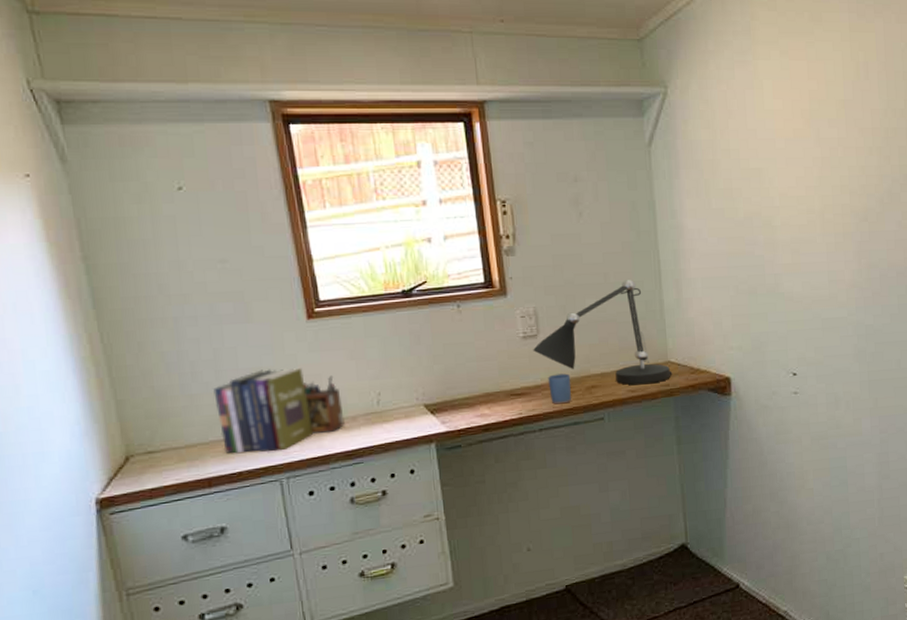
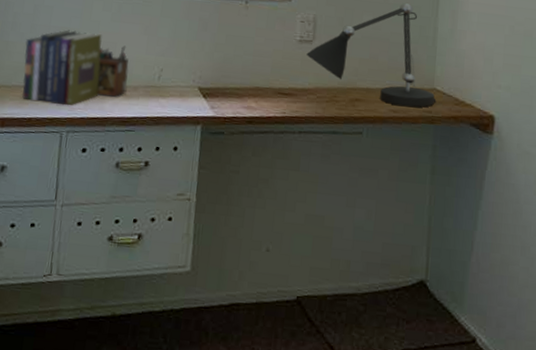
mug: present [548,373,571,405] -> none [315,81,337,111]

